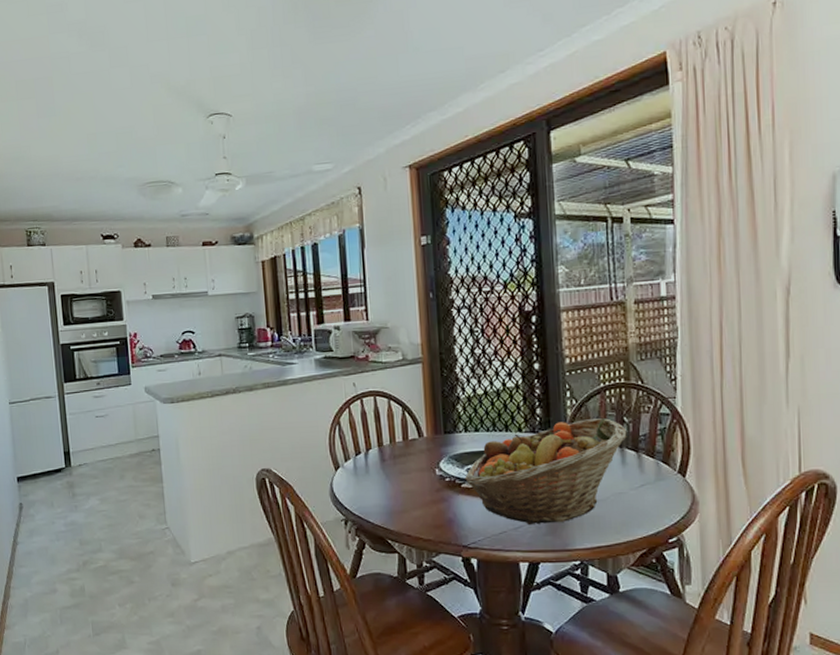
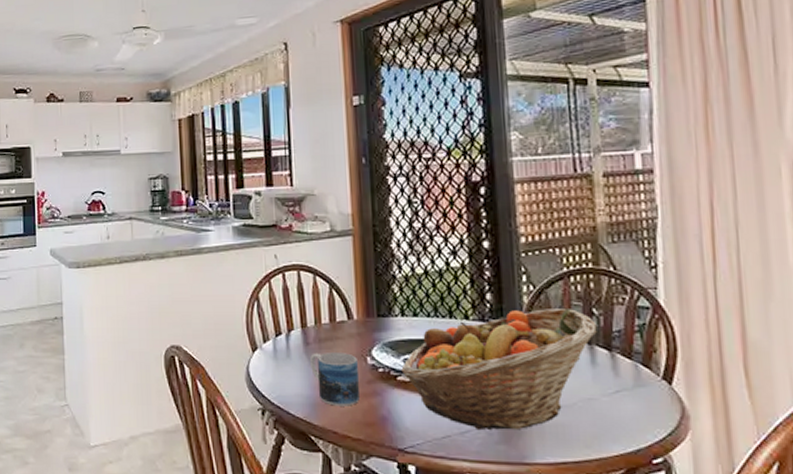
mug: none [386,466,430,513] -> present [310,352,361,406]

